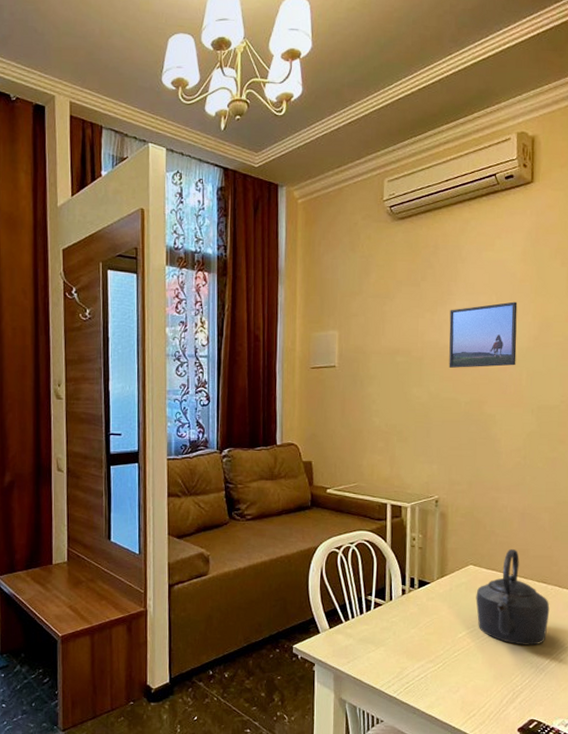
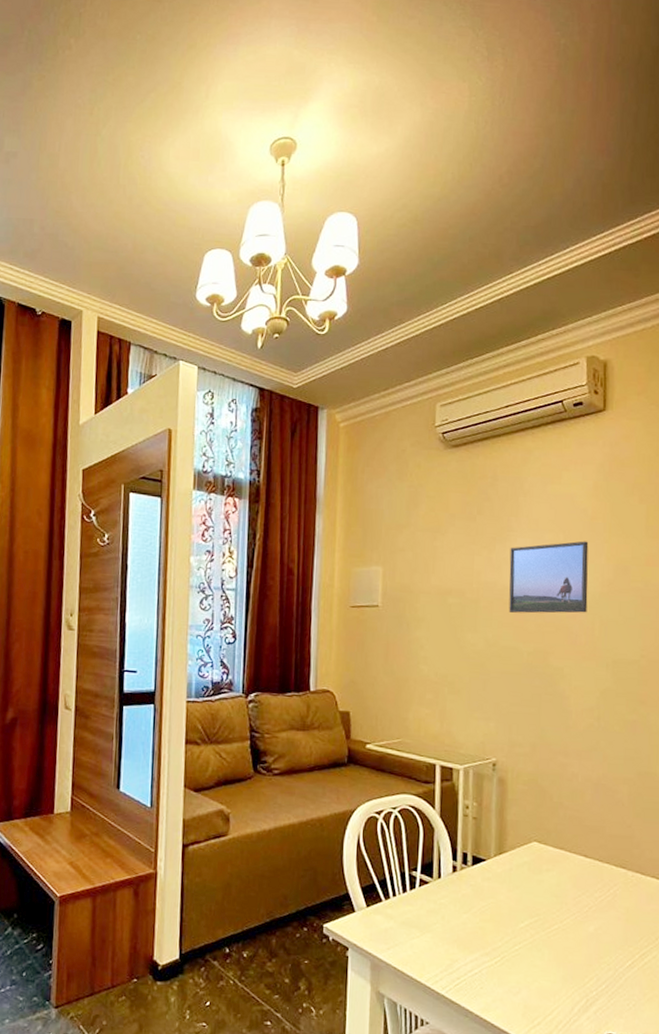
kettle: present [476,548,550,645] -> none [540,825,631,943]

